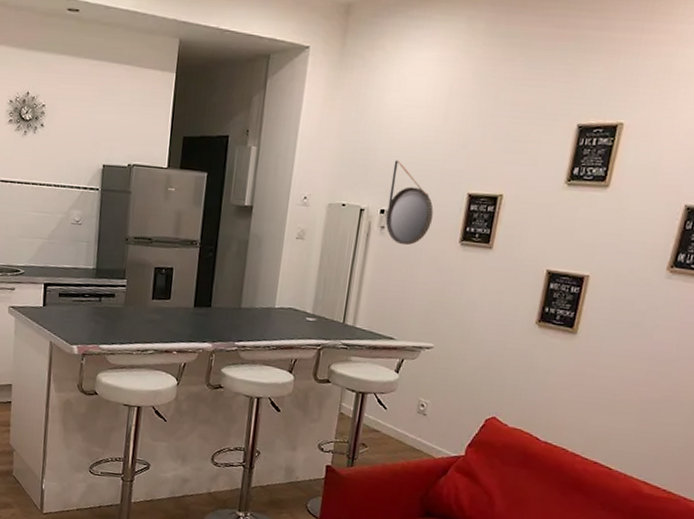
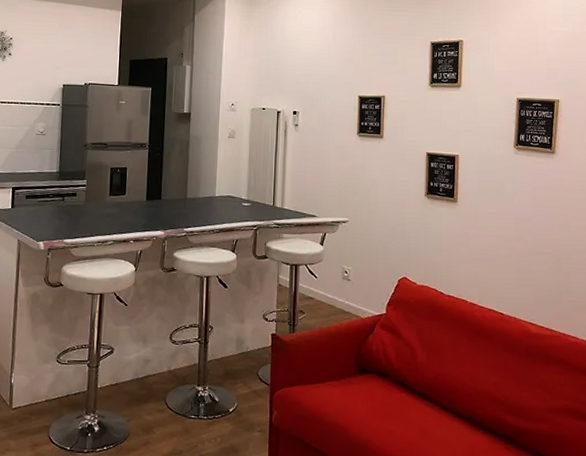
home mirror: present [385,160,434,246] -> none [298,72,334,139]

